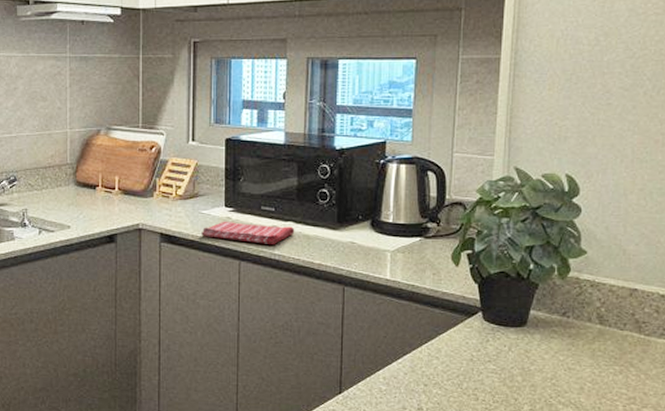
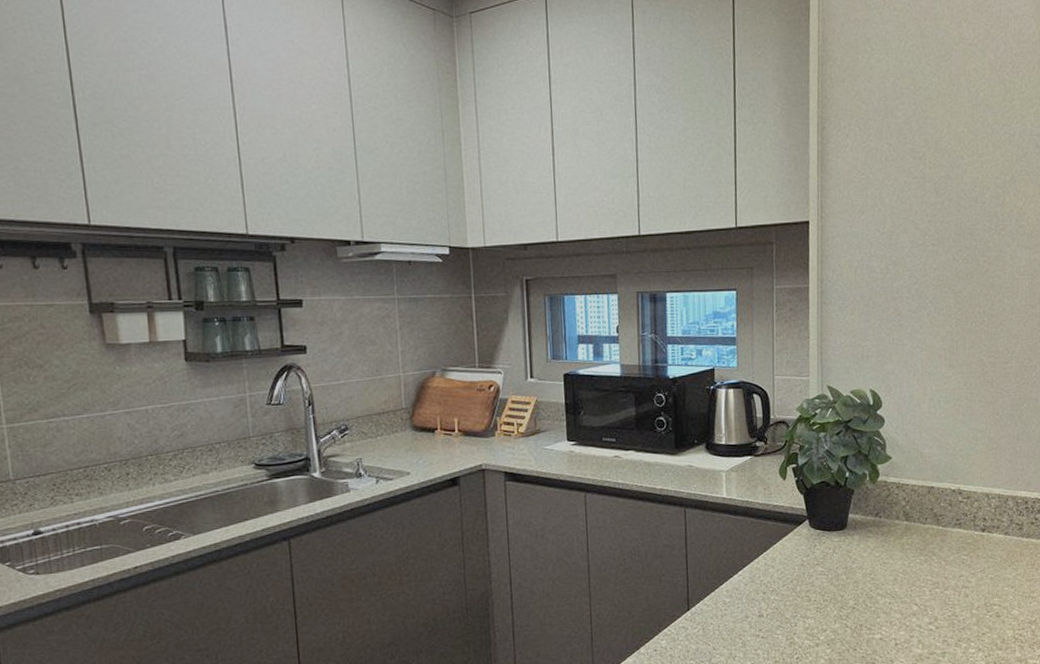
dish towel: present [201,221,295,244] -> none [545,454,636,474]

